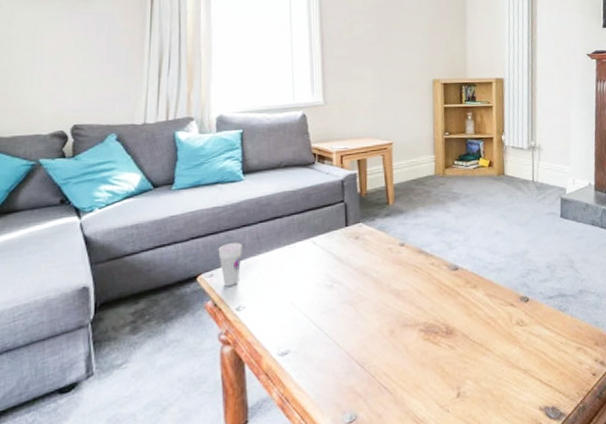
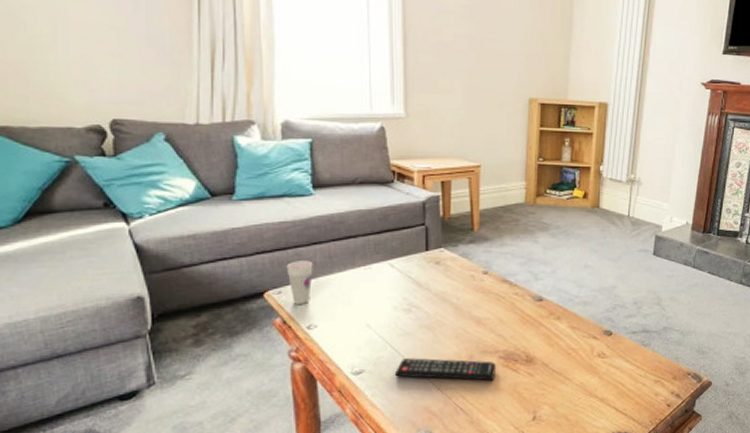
remote control: none [318,335,417,357] -> present [394,358,496,381]

